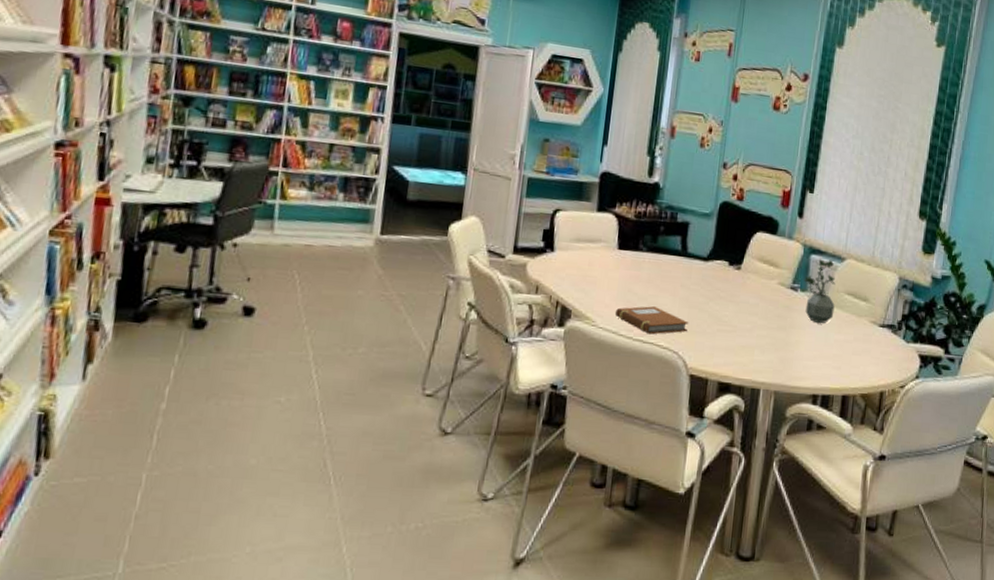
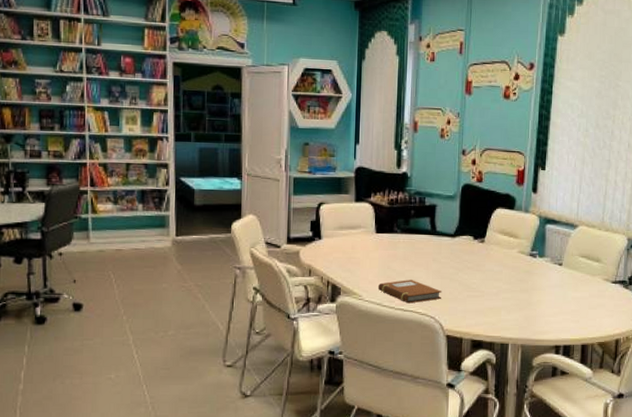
potted plant: present [803,259,836,324] -> none [541,228,570,284]

